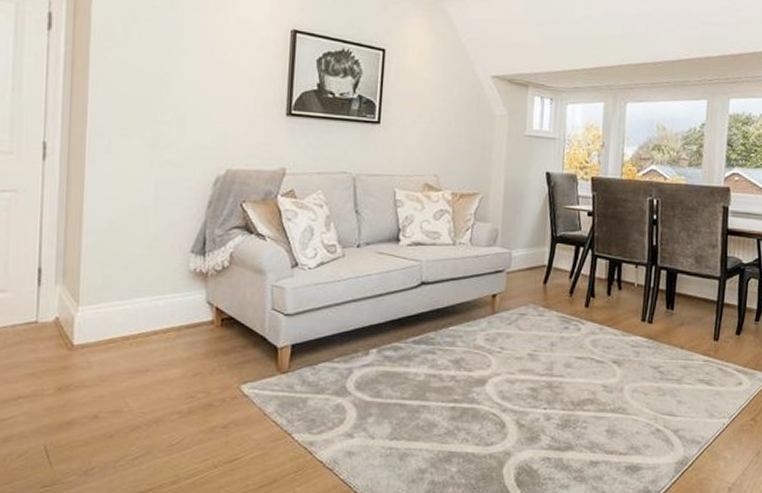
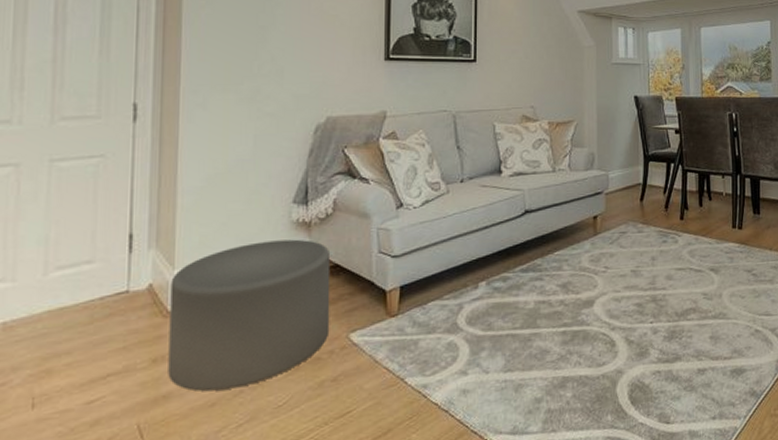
pouf: none [72,287,226,423] -> present [168,239,331,392]

